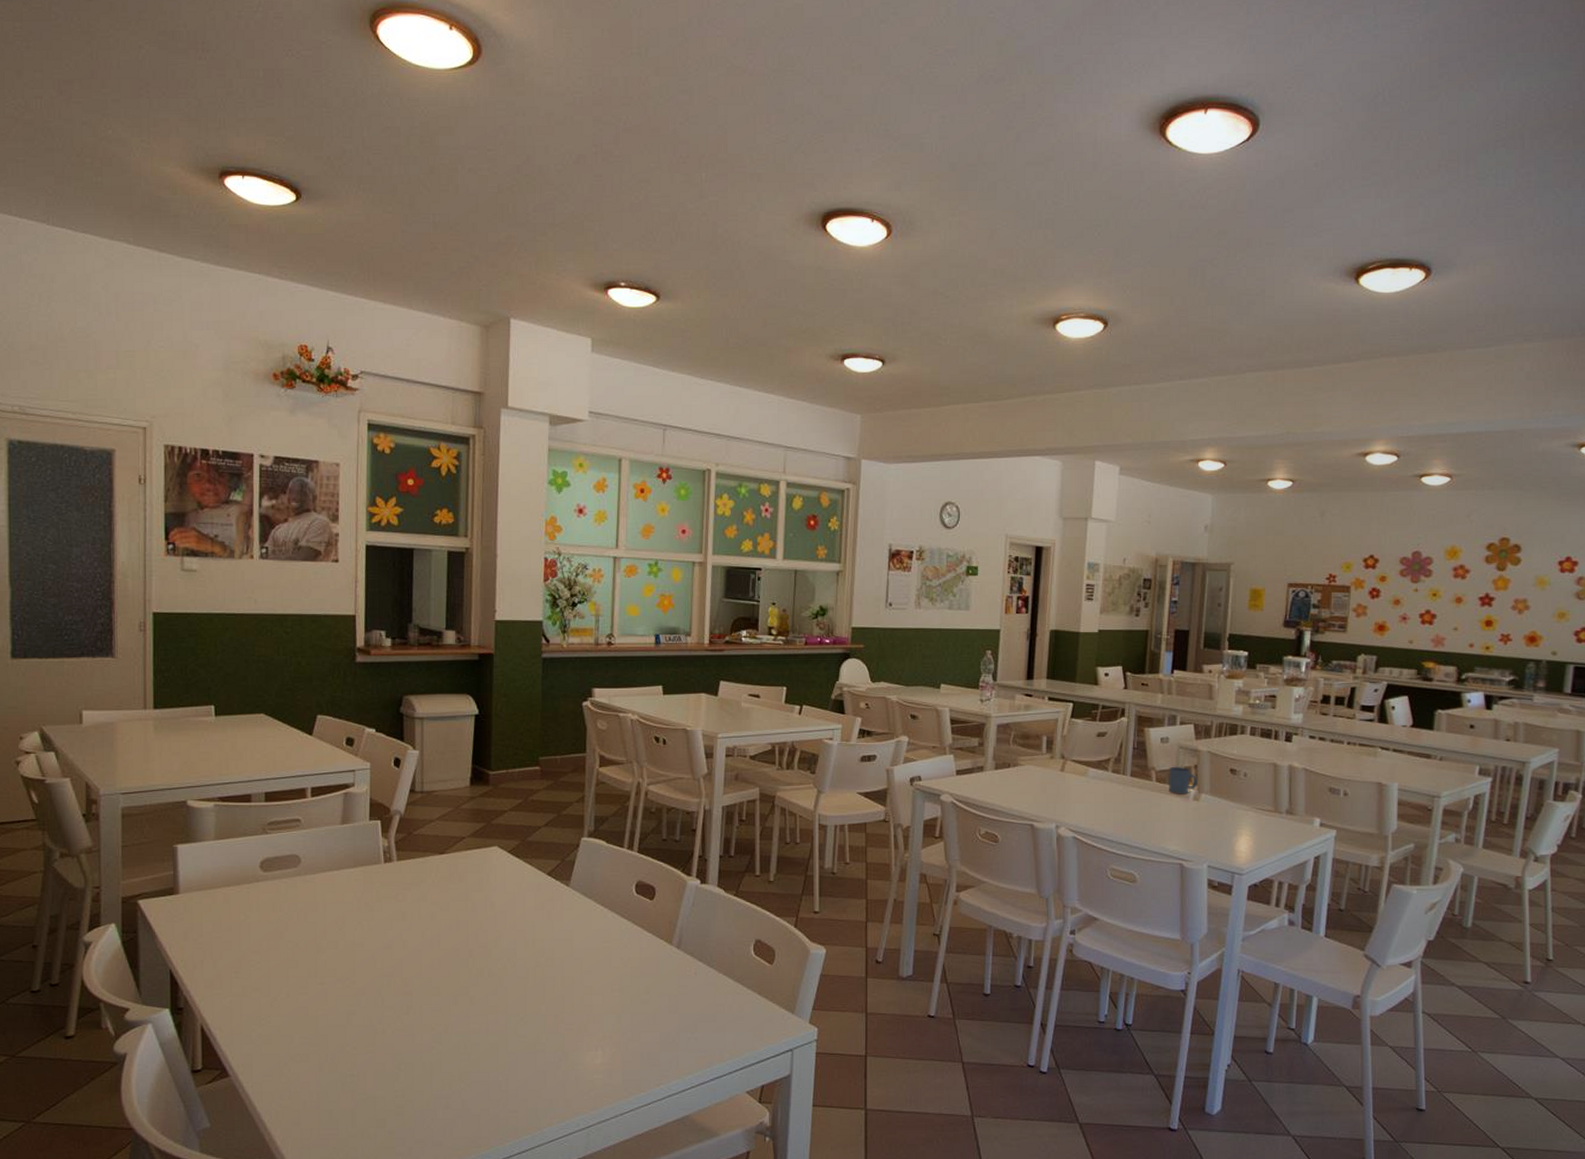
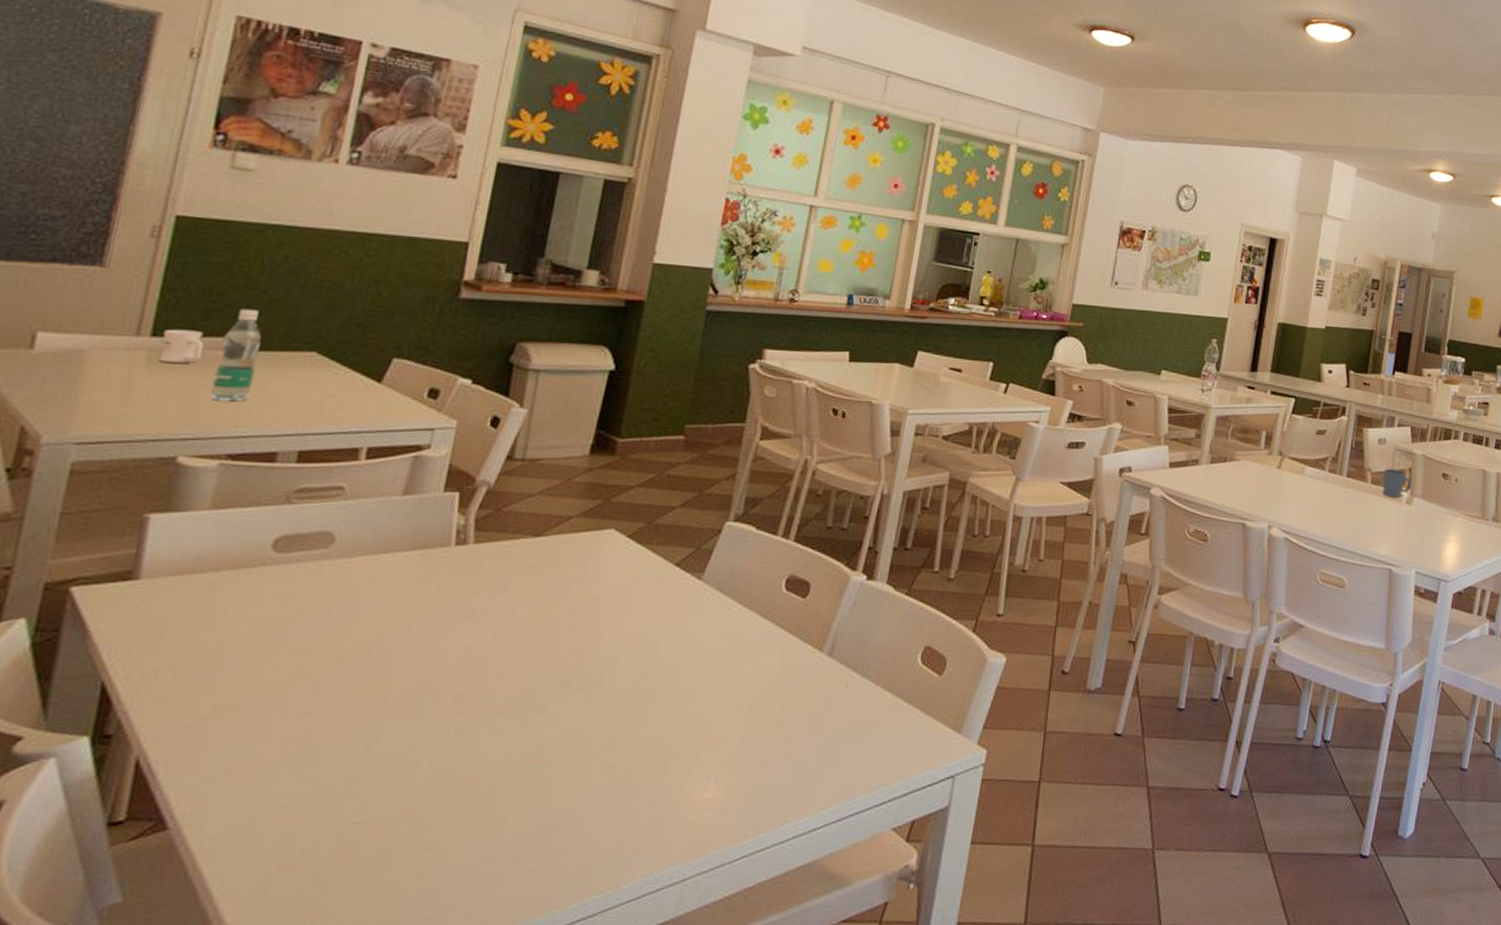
mug: none [161,702,189,729] -> present [157,329,204,364]
bottle: none [199,683,226,756] -> present [210,308,263,402]

